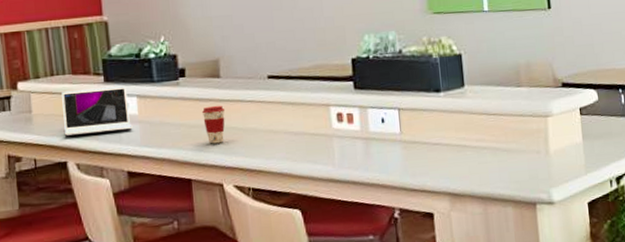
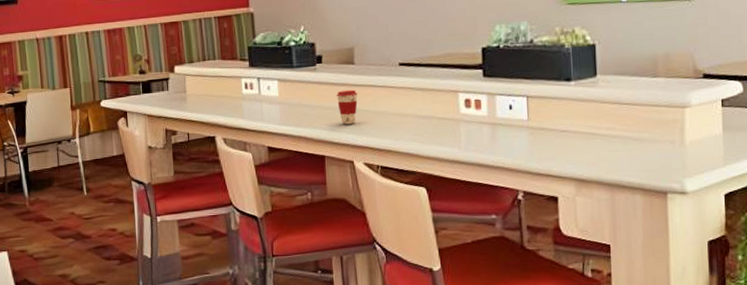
laptop: present [62,85,133,136] -> none [212,70,273,114]

